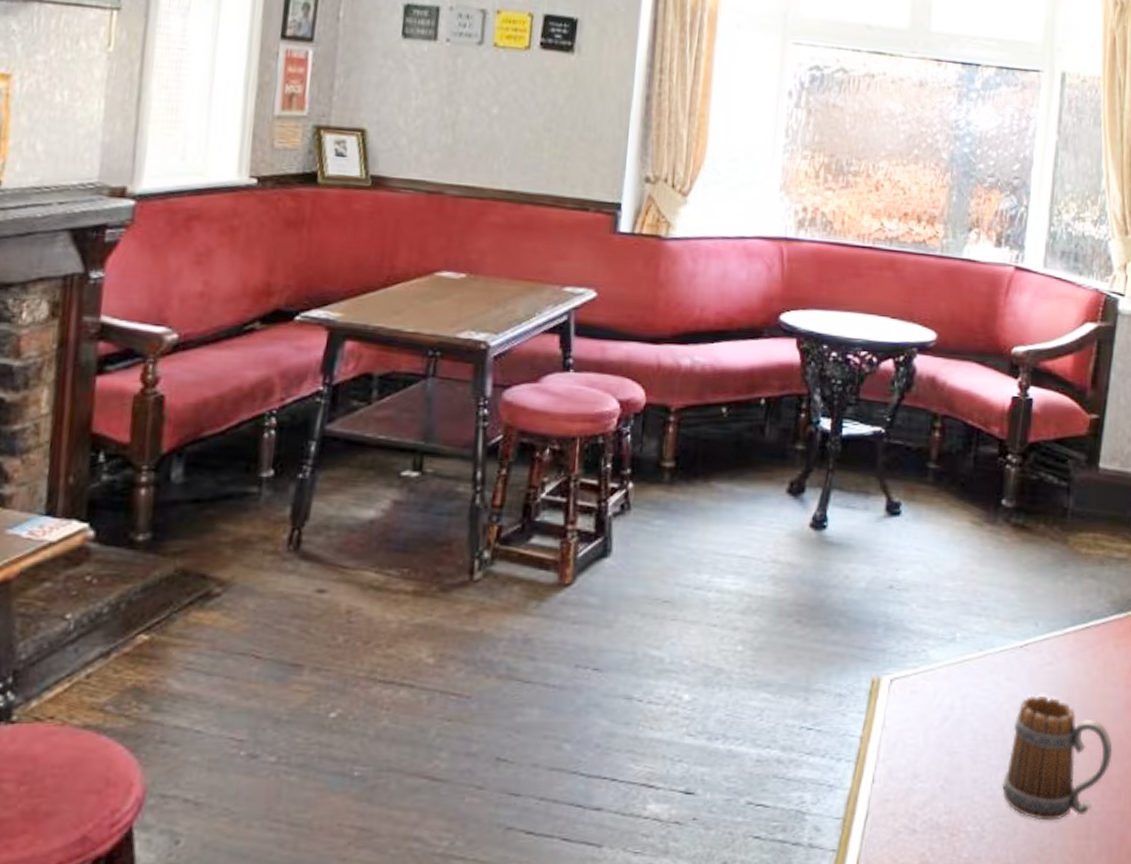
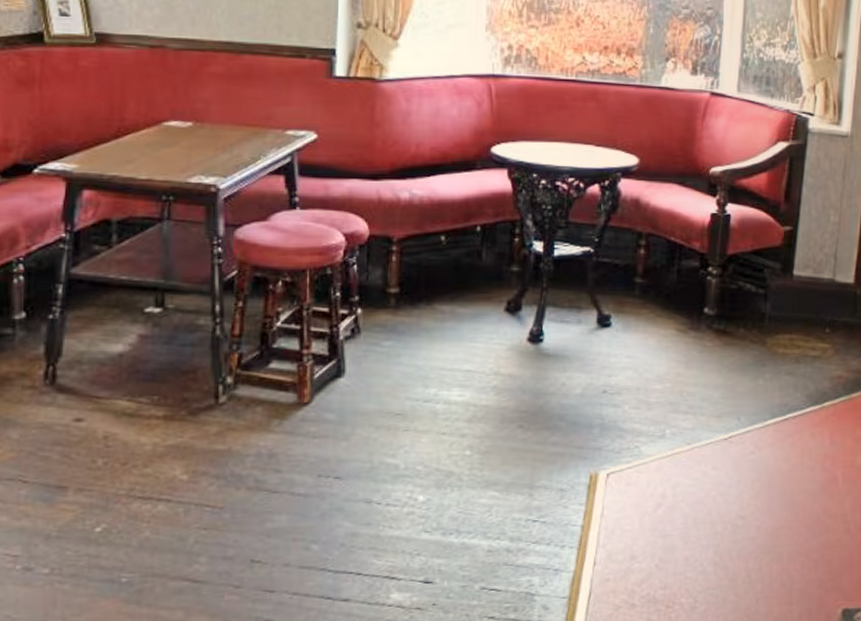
beer mug: present [1002,696,1113,821] -> none [712,482,811,591]

